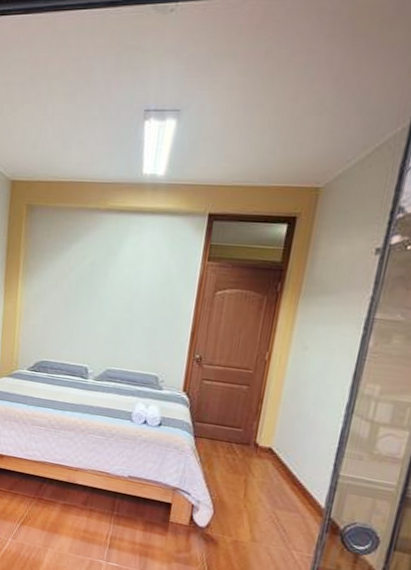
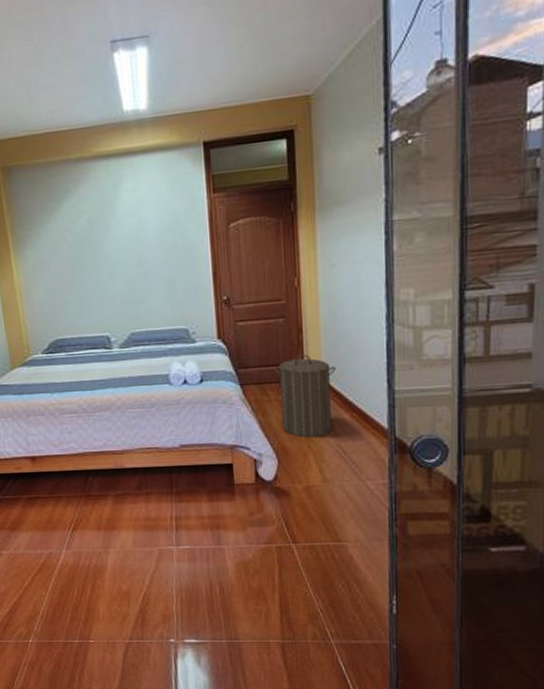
laundry hamper: none [224,422,287,500] -> present [274,354,336,438]

